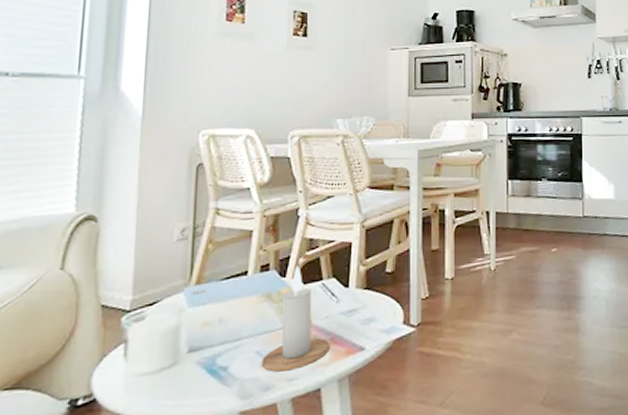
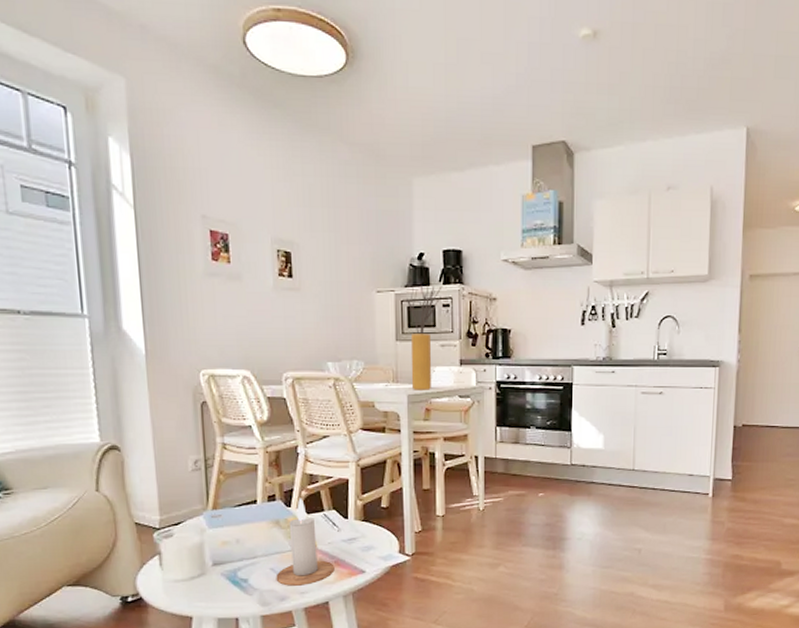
vase: none [420,44,456,145] -> present [407,286,443,390]

